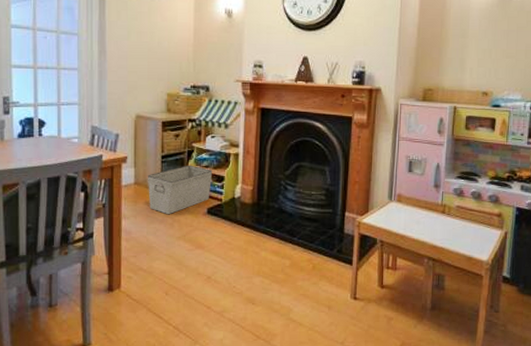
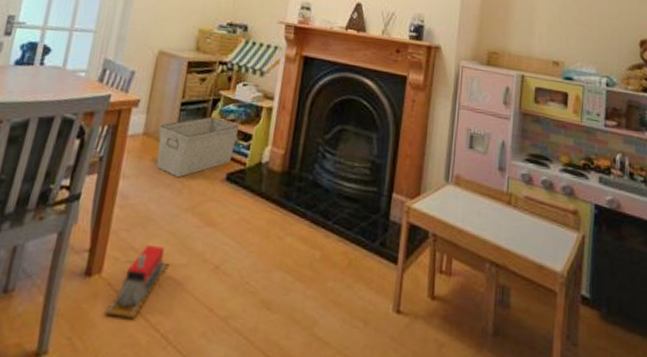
toy train: none [128,266,172,317] -> present [104,245,169,318]

